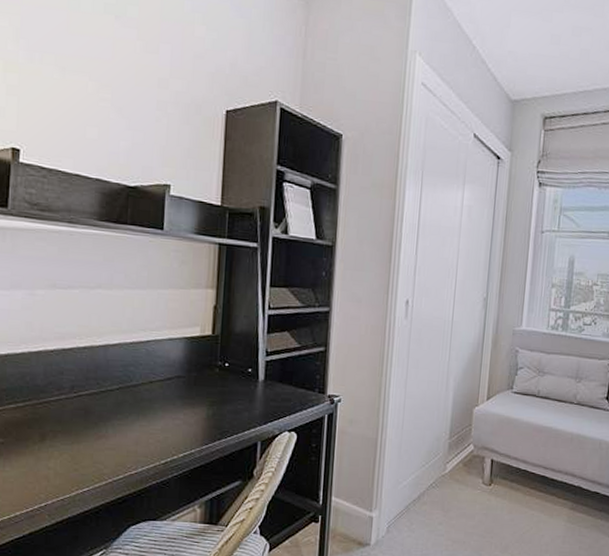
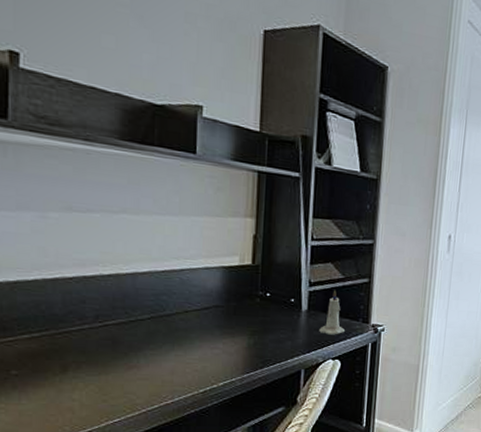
candle: none [275,359,301,406] -> present [319,290,345,335]

